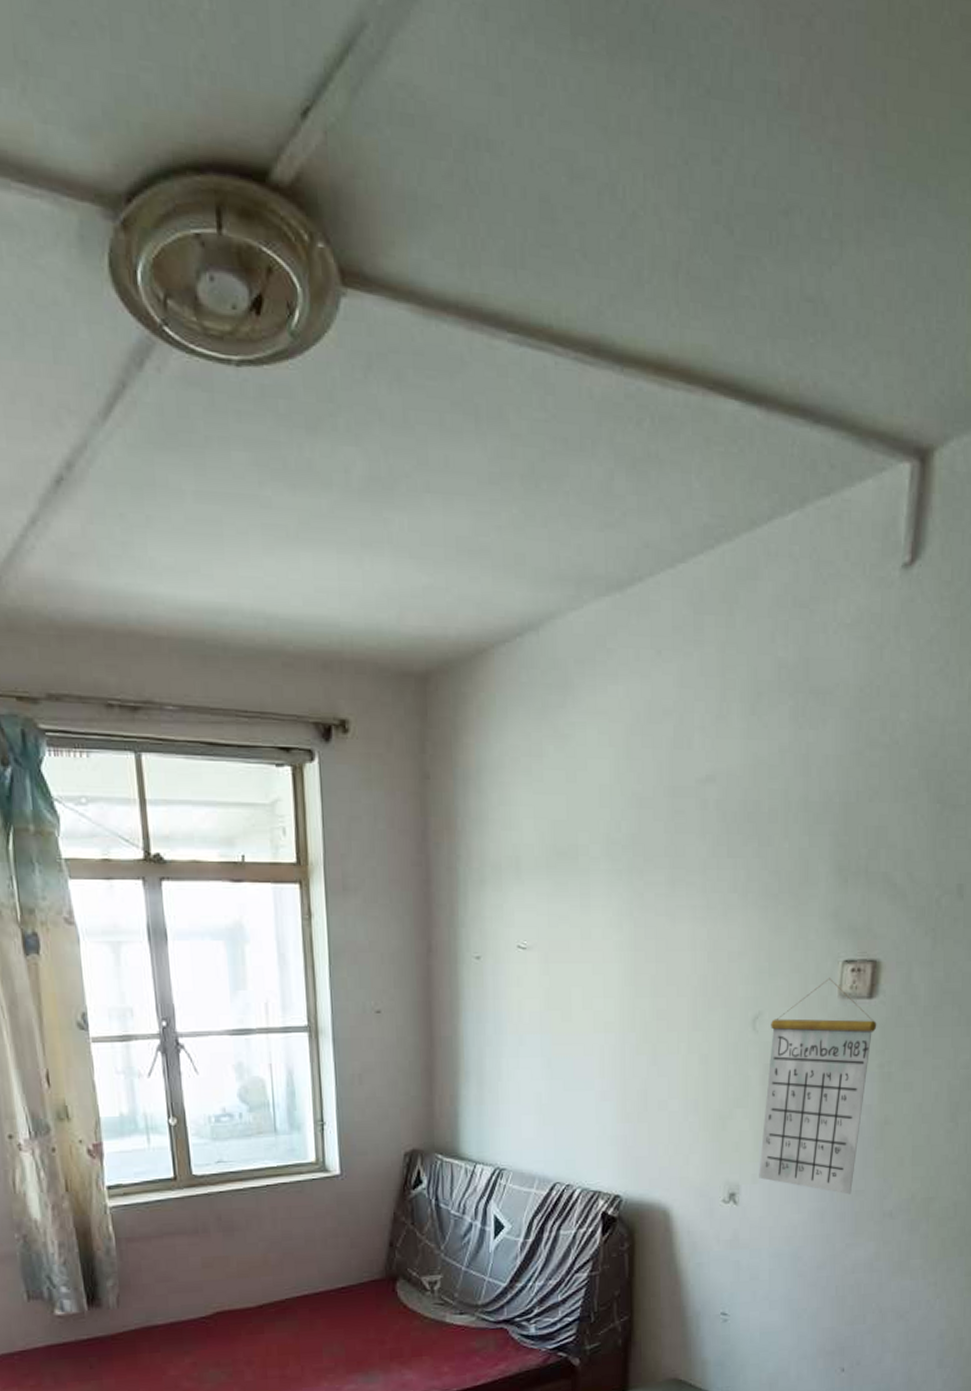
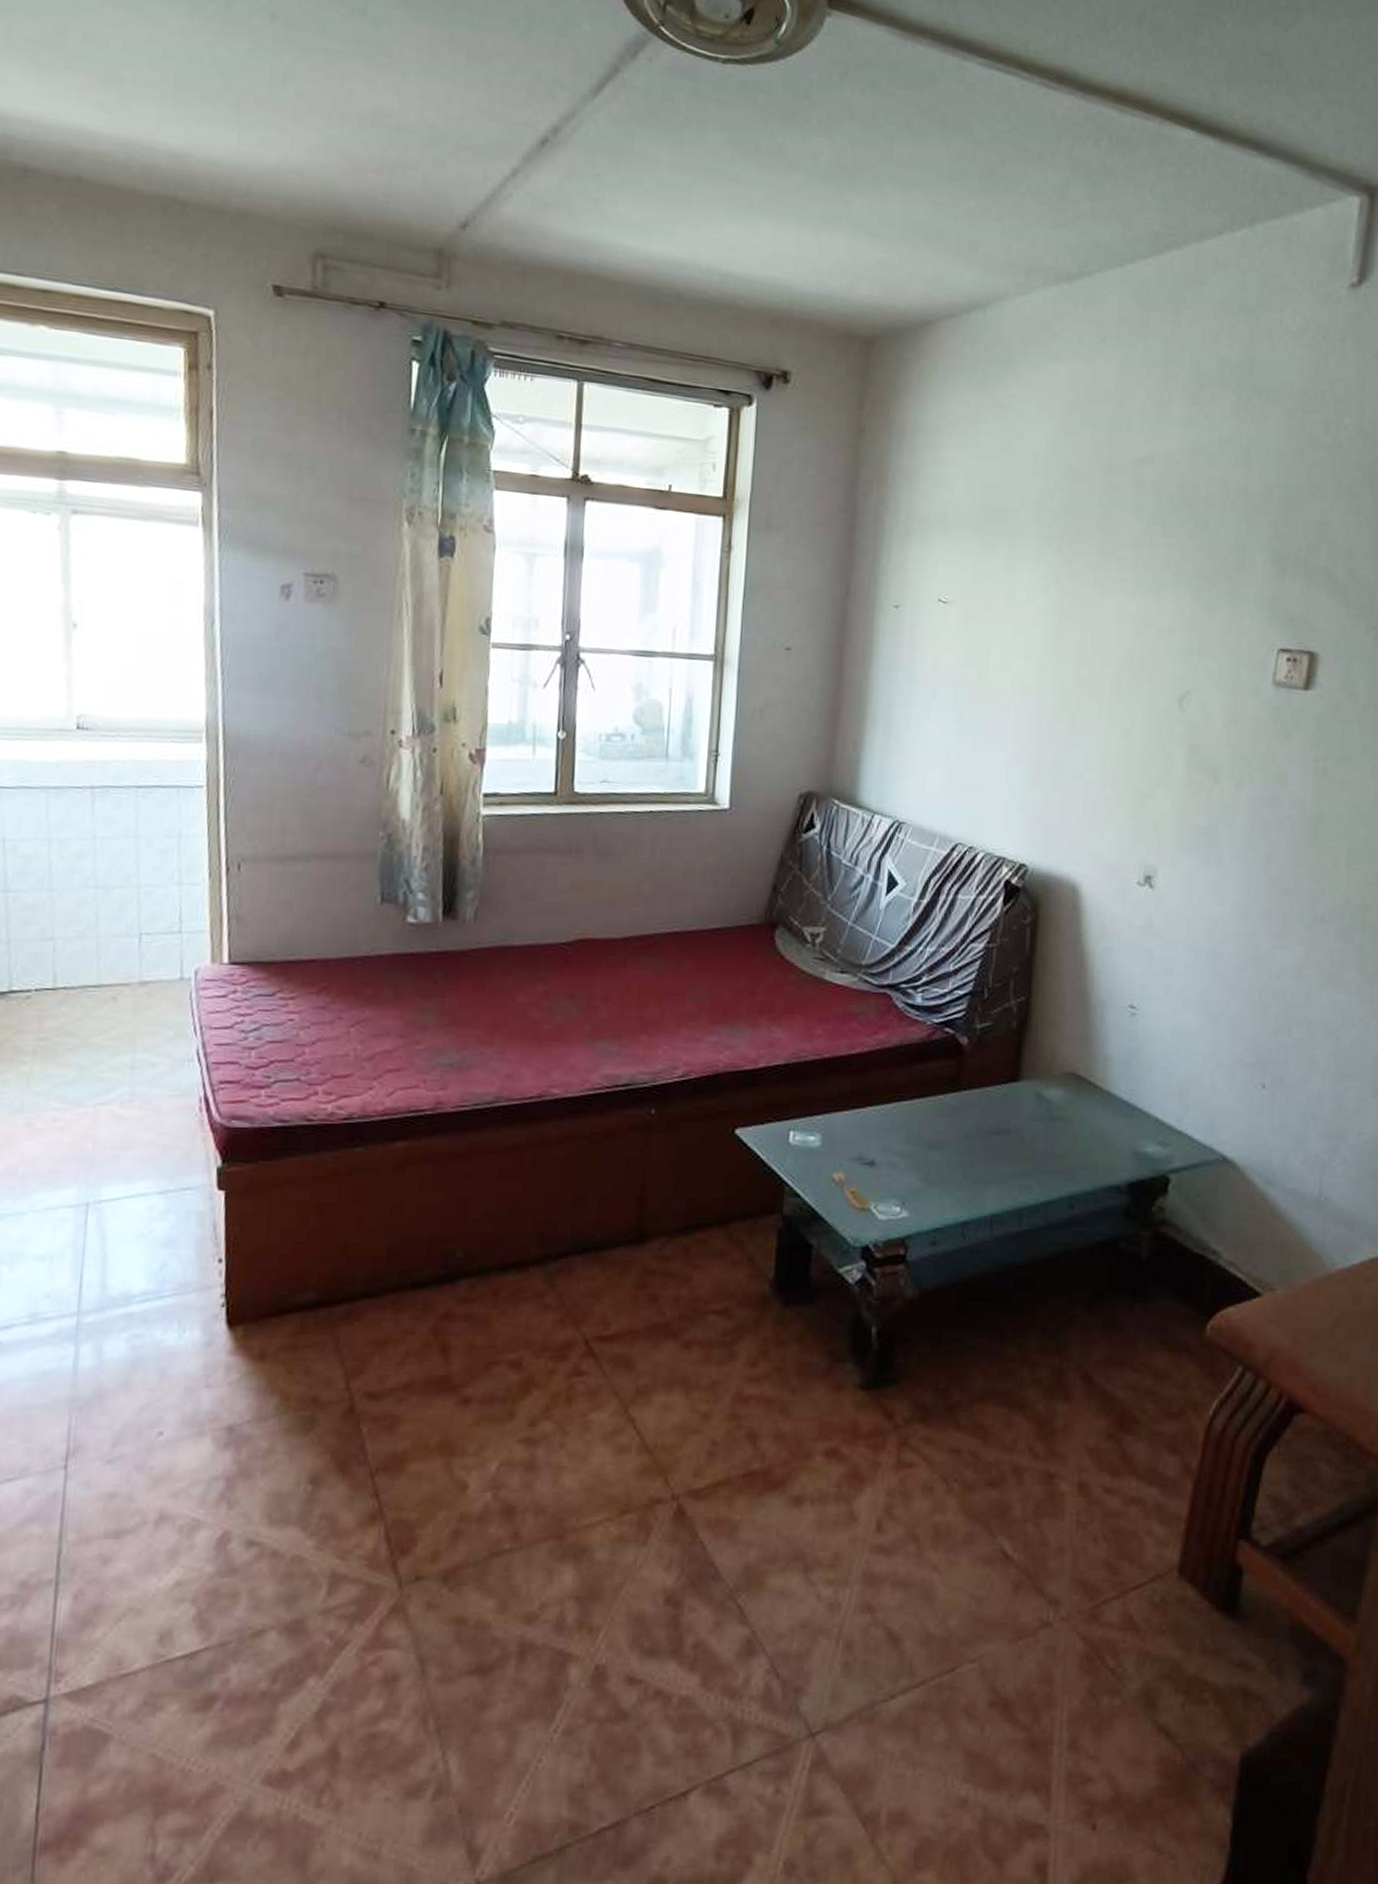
calendar: present [759,977,877,1195] -> none [1178,664,1313,892]

